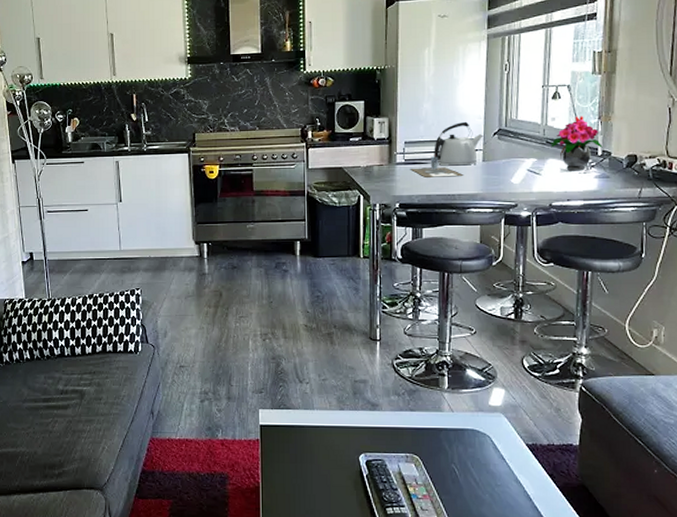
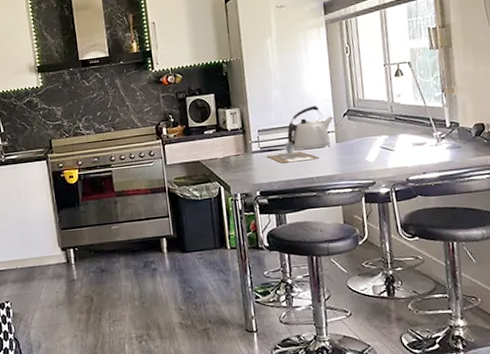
potted flower: present [549,116,603,171] -> none [398,90,450,145]

